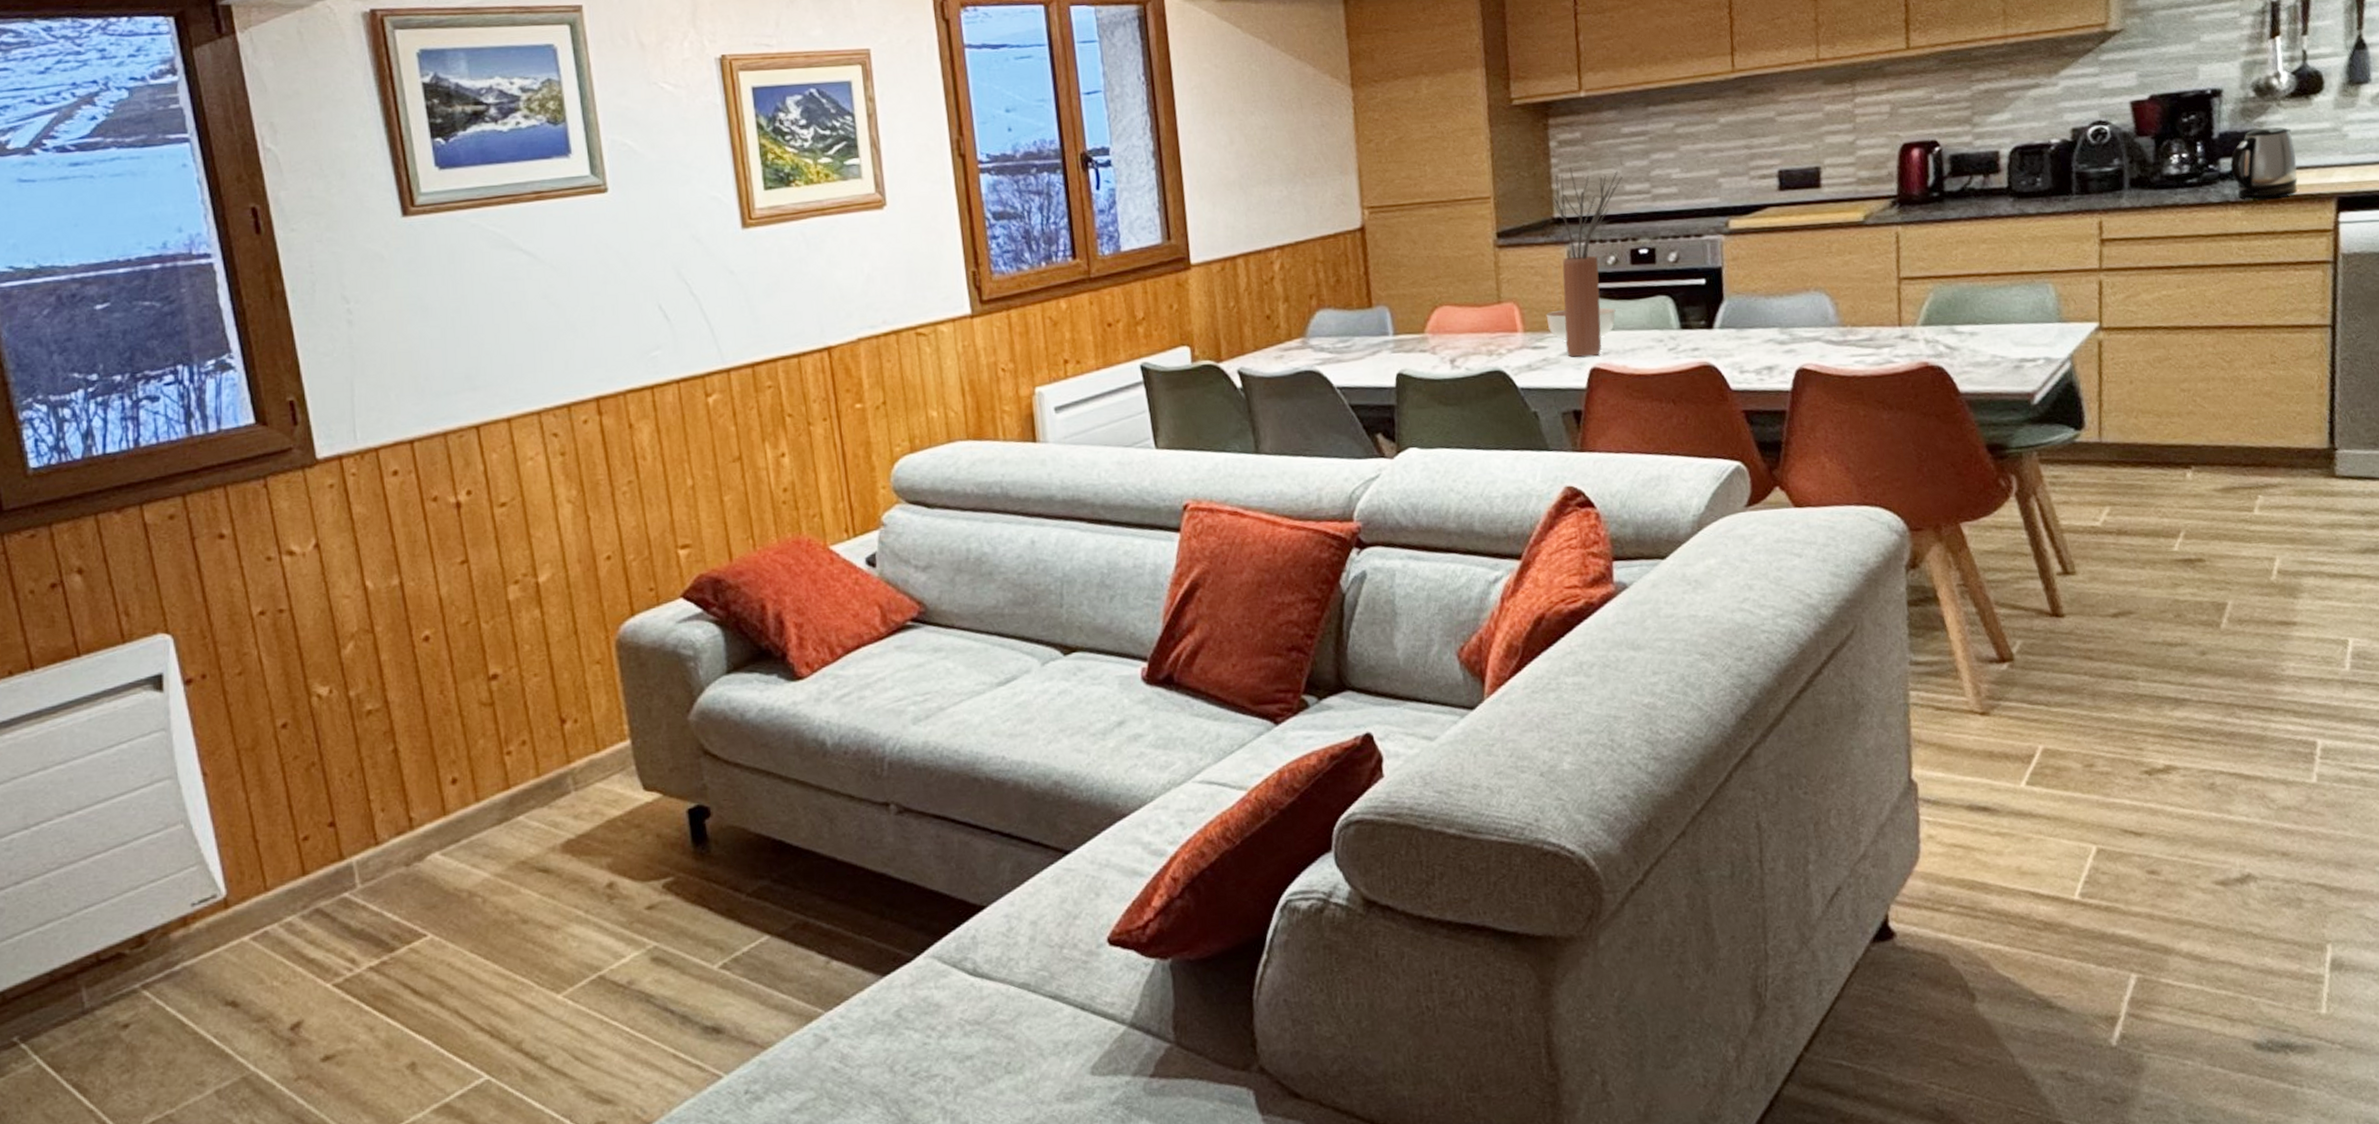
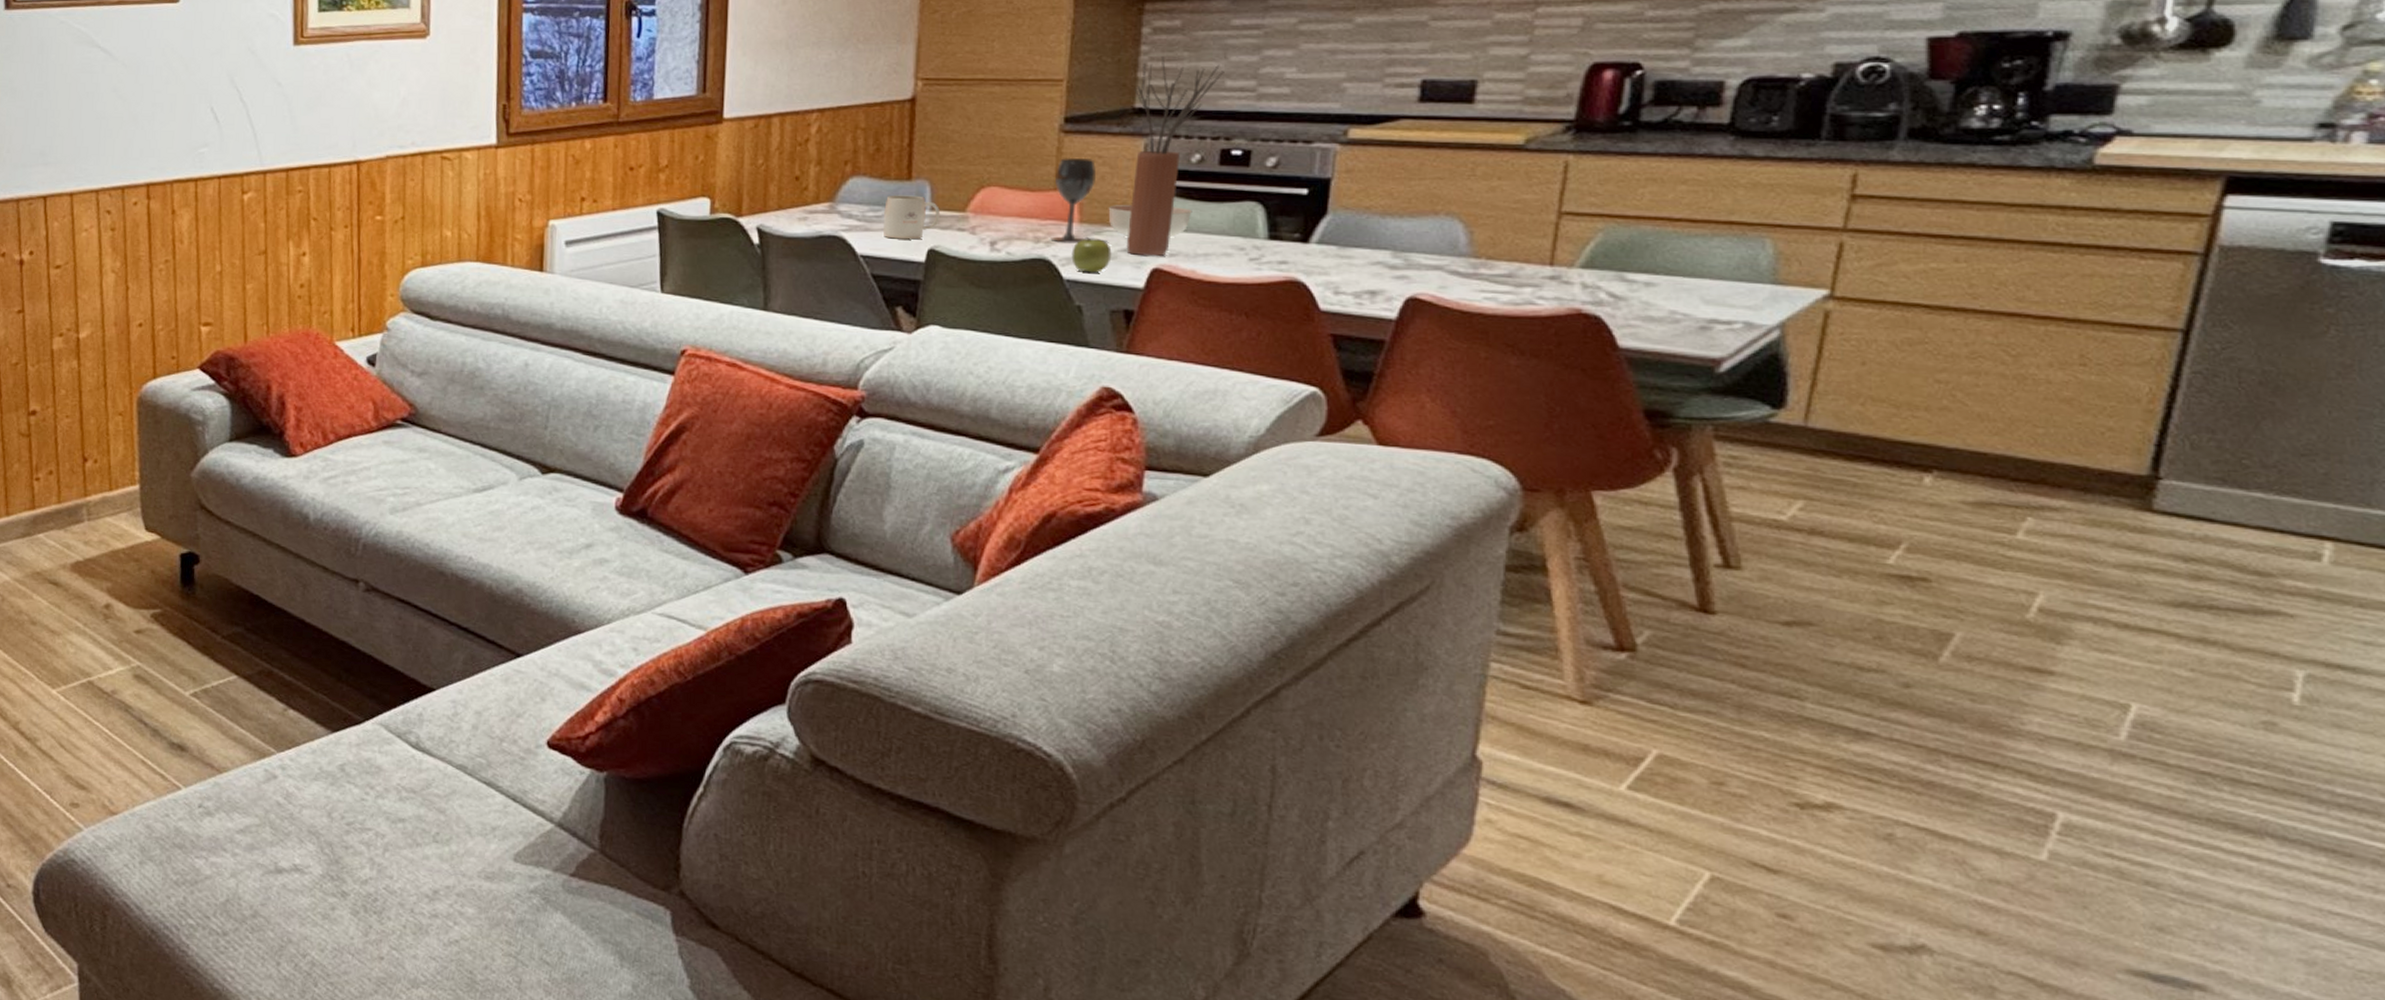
mug: none [1351,322,1403,368] -> present [883,195,941,240]
wine glass: none [1495,269,1532,354] -> present [1050,157,1096,243]
fruit: none [1521,344,1556,379] -> present [1071,236,1112,273]
kettle: present [2230,126,2298,199] -> none [2064,82,2171,169]

